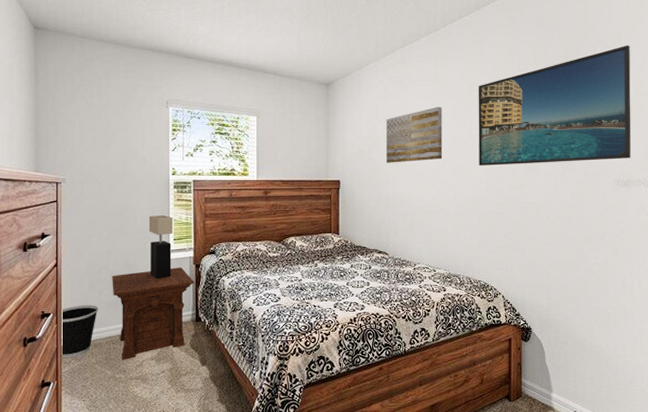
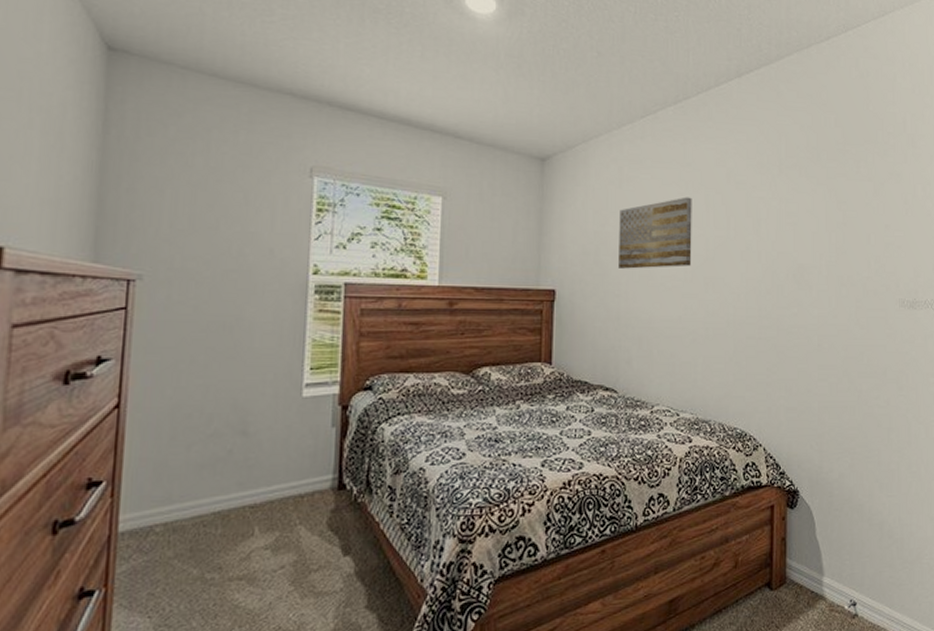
wastebasket: present [62,305,99,358] -> none [116,467,184,552]
side table: present [112,268,195,360] -> none [208,410,339,550]
table lamp: present [148,215,173,279] -> none [271,333,310,427]
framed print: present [478,45,631,166] -> none [737,135,918,277]

